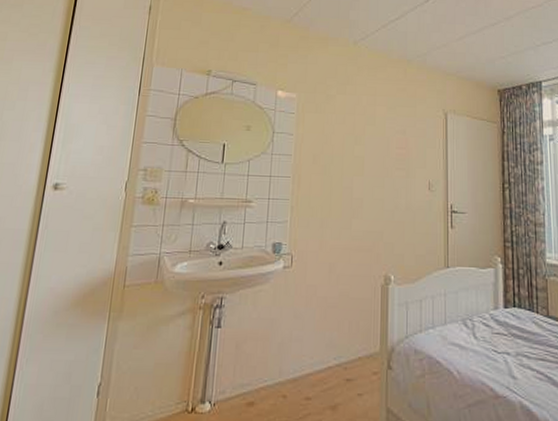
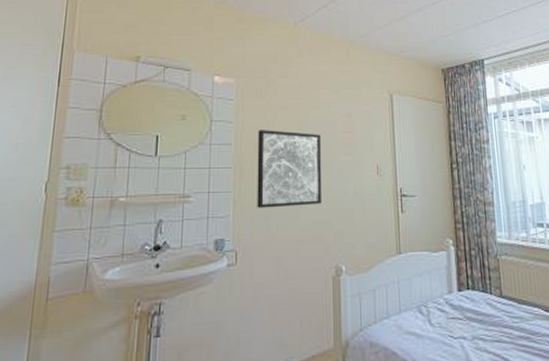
wall art: none [312,143,376,217] -> present [257,130,322,208]

